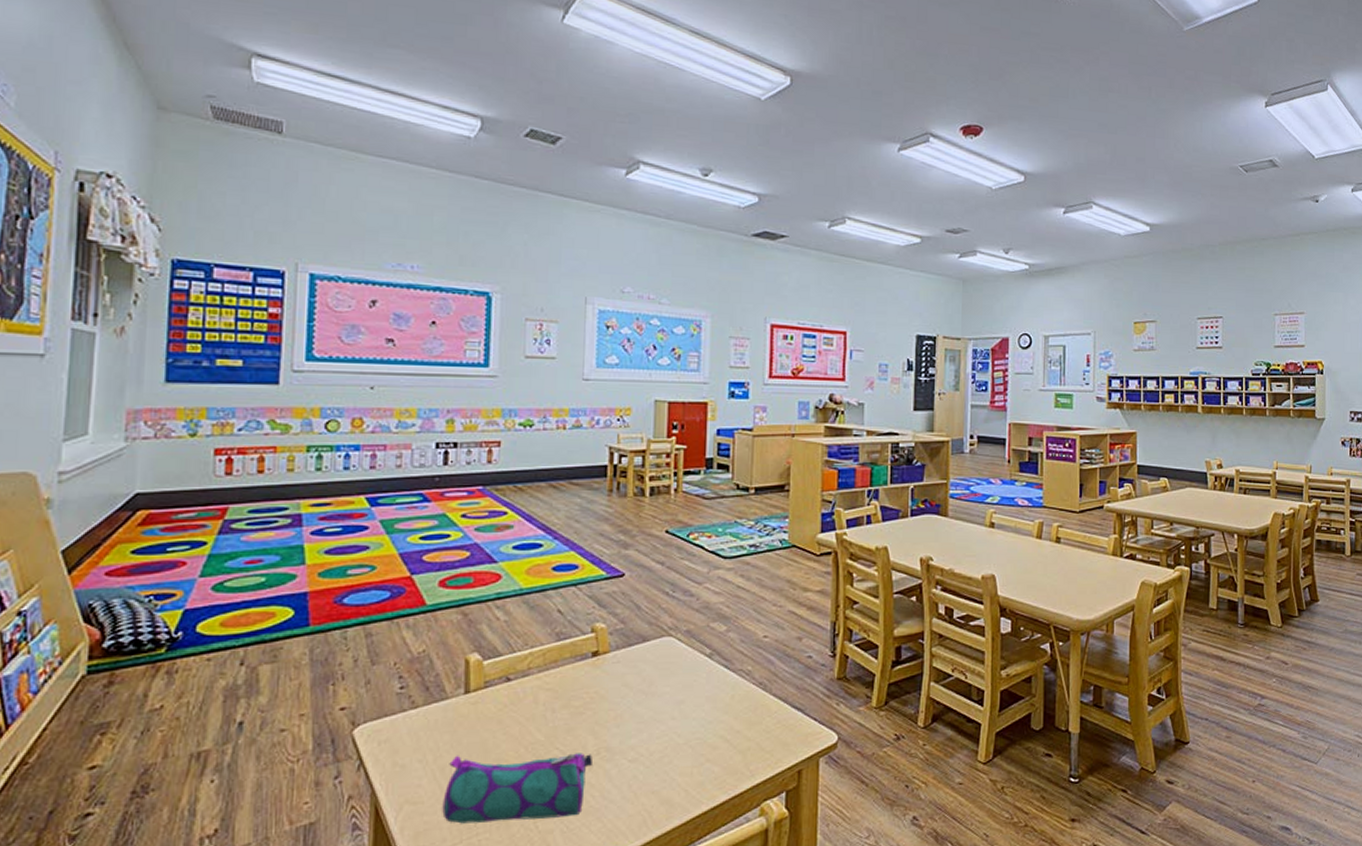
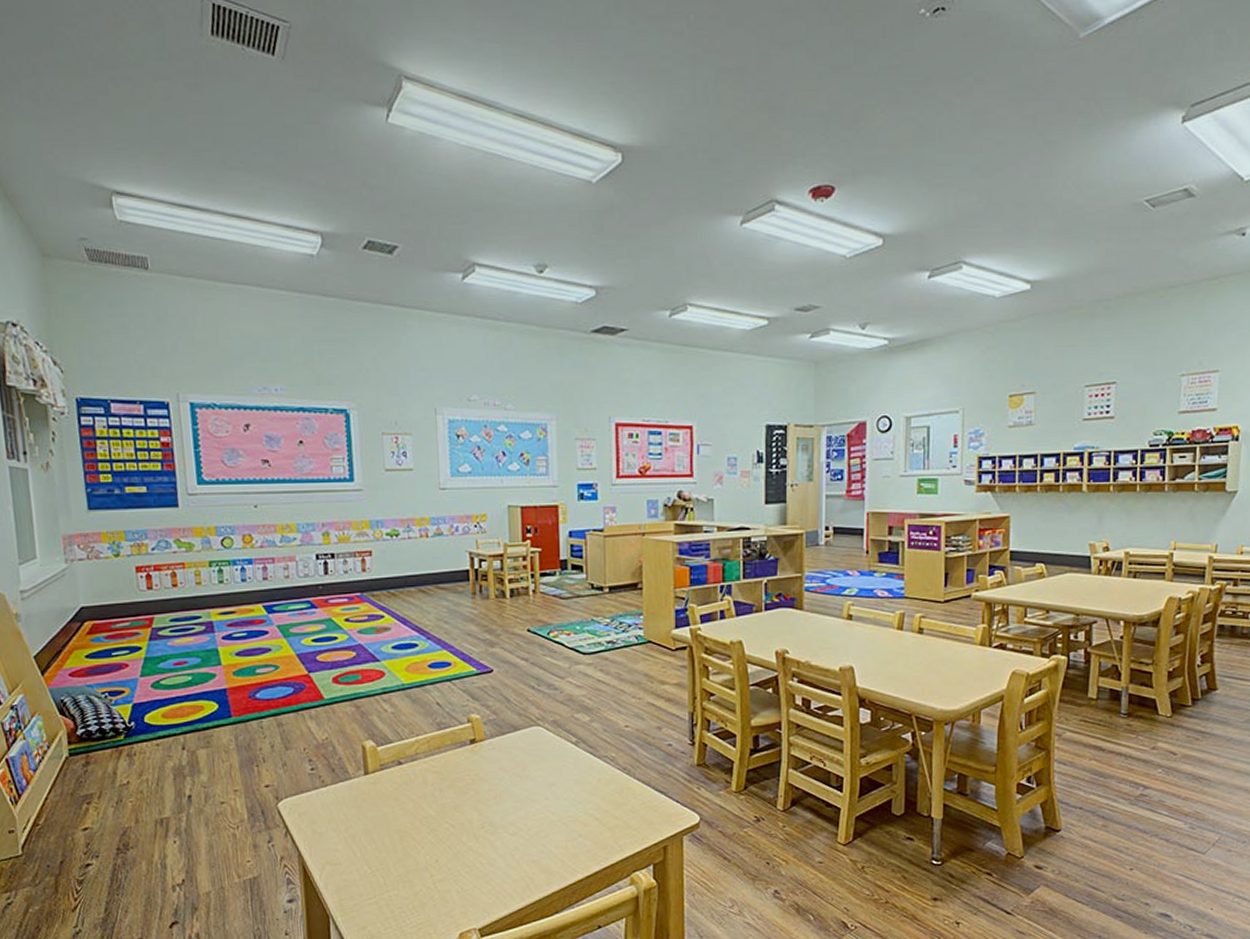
pencil case: present [442,753,592,824] -> none [356,826,478,882]

